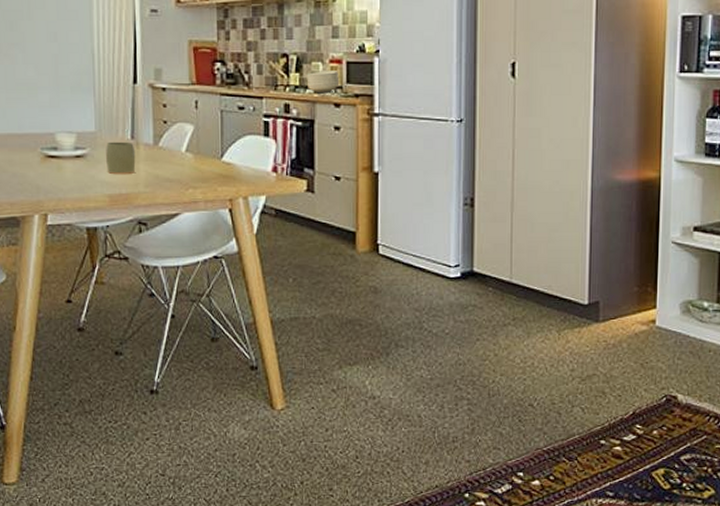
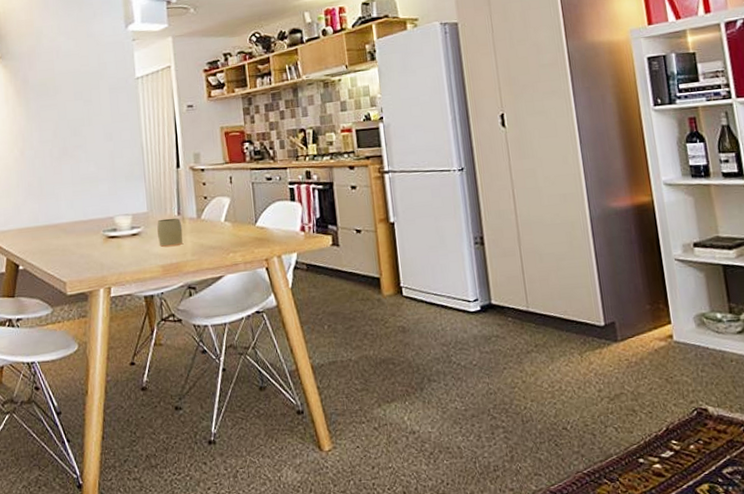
bowl: present [306,71,340,94] -> none [322,138,352,160]

